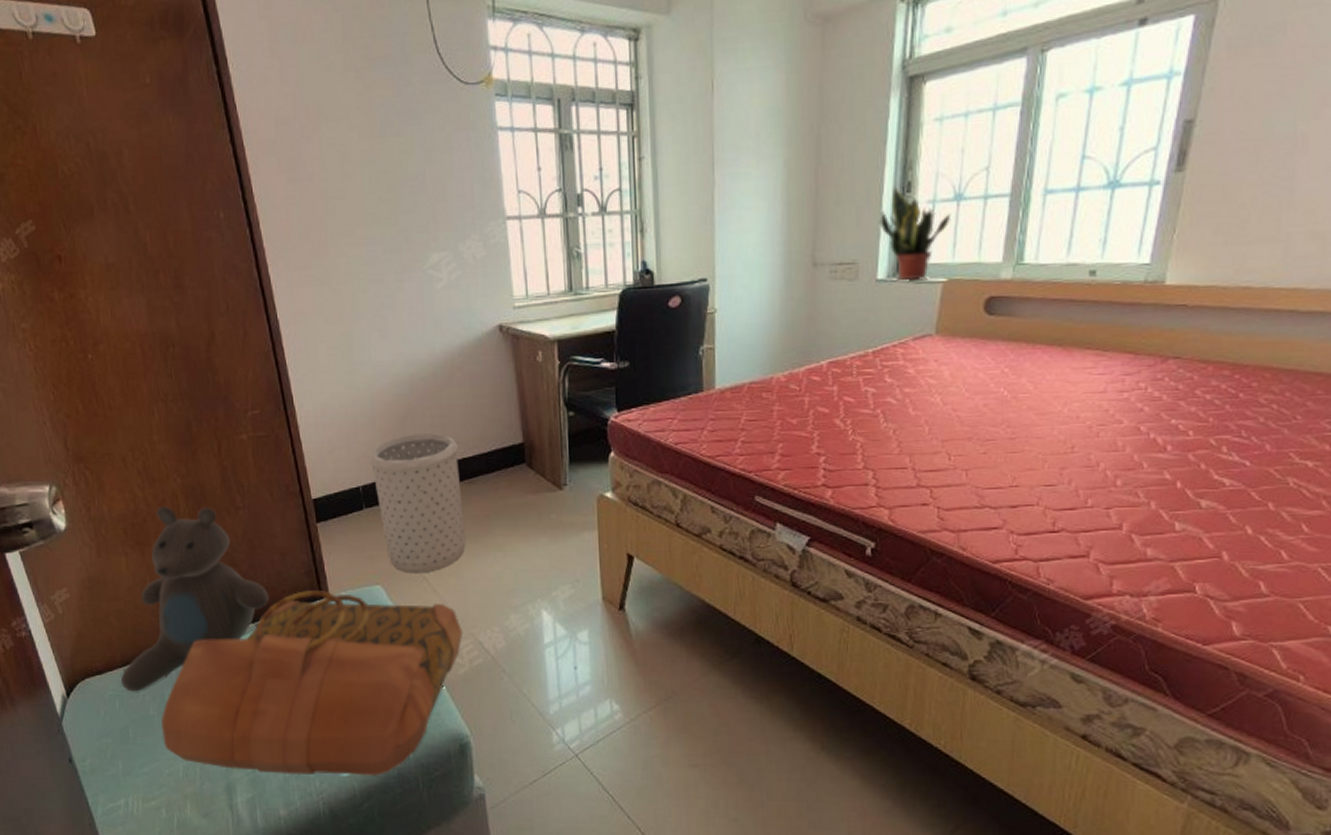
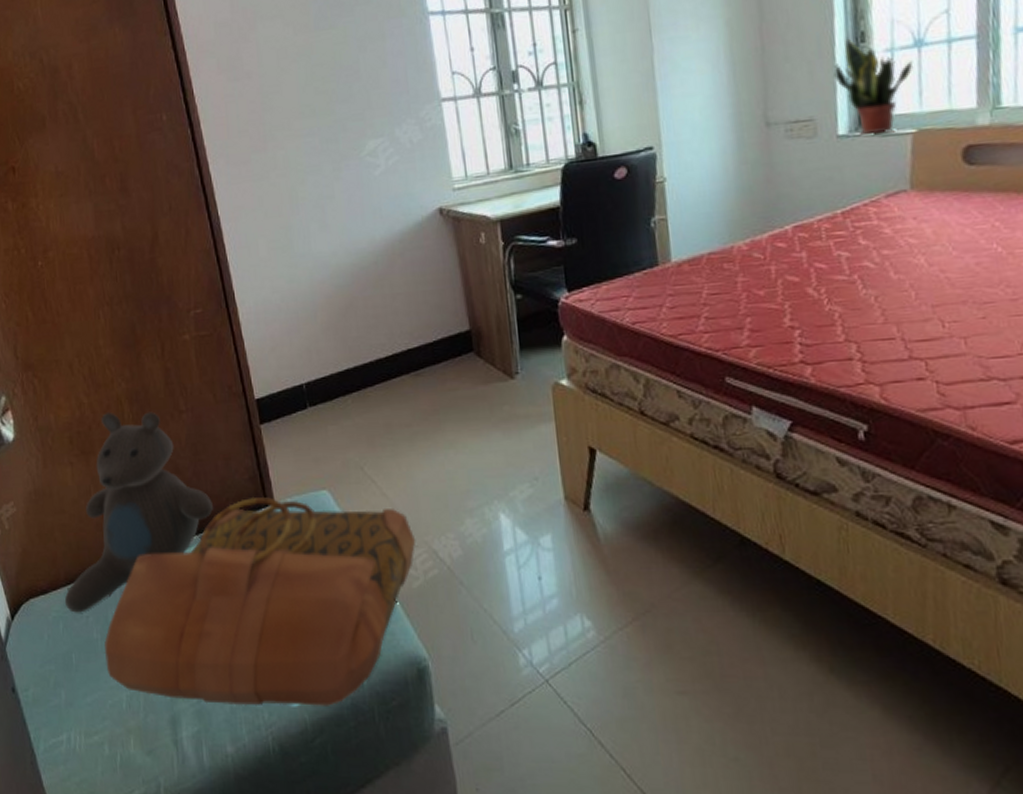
laundry basket: present [368,433,466,574] -> none [311,324,415,476]

